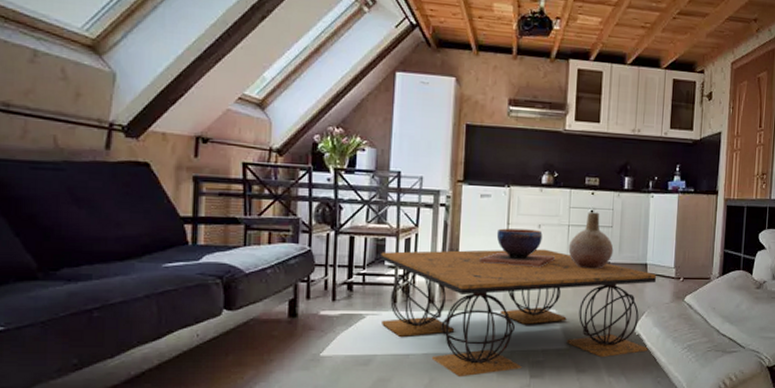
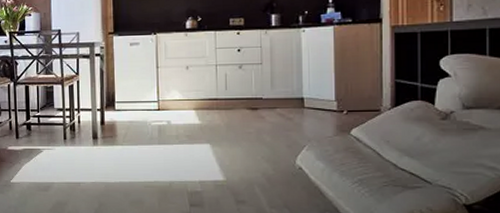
coffee table: present [380,249,657,378] -> none [50,88,316,204]
decorative bowl: present [478,228,556,268] -> none [133,71,206,106]
vase: present [568,212,614,269] -> none [218,51,265,105]

